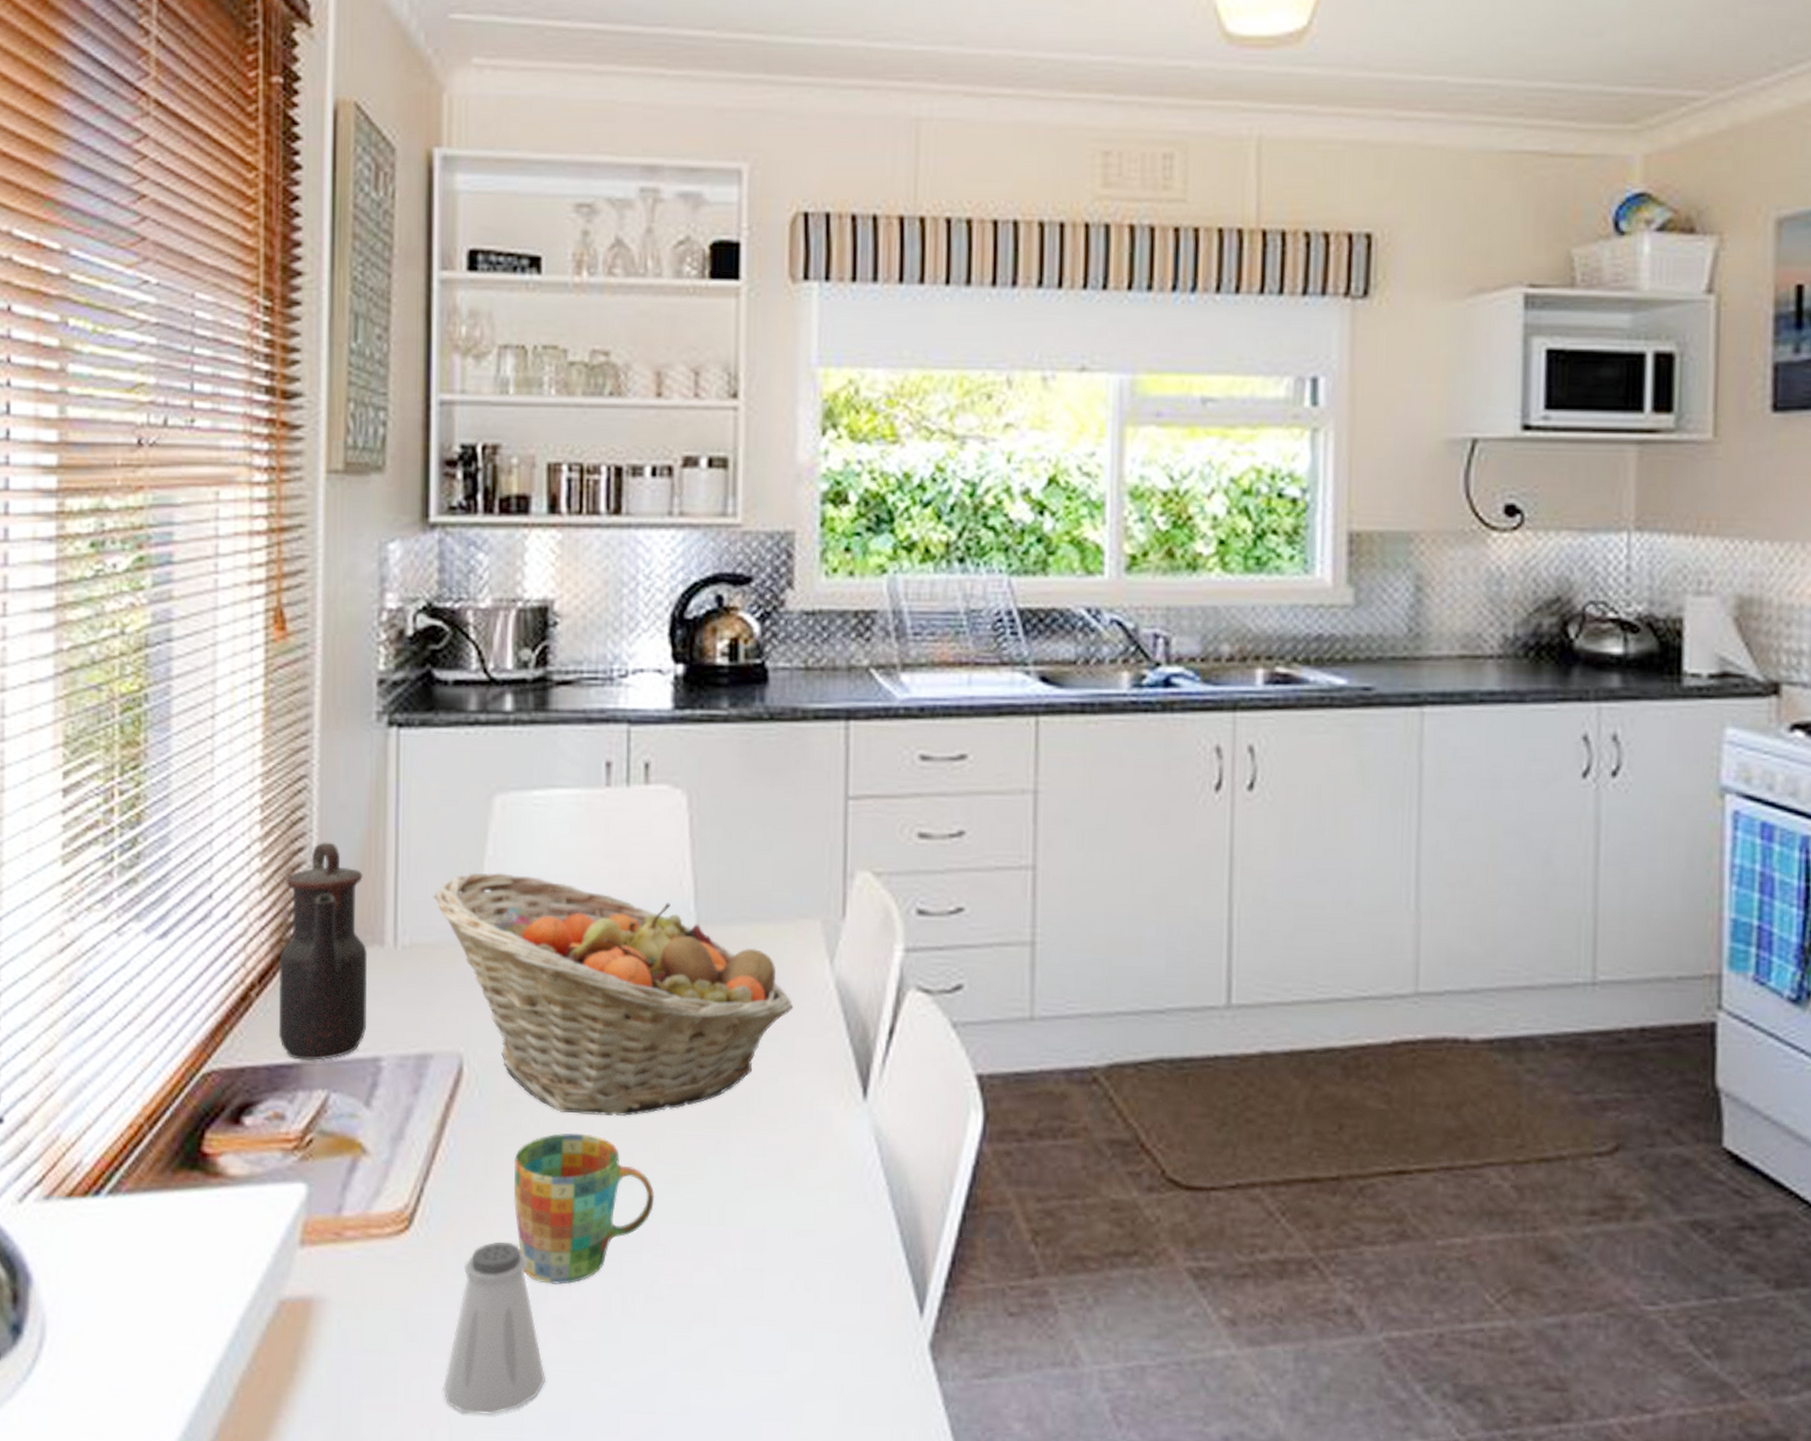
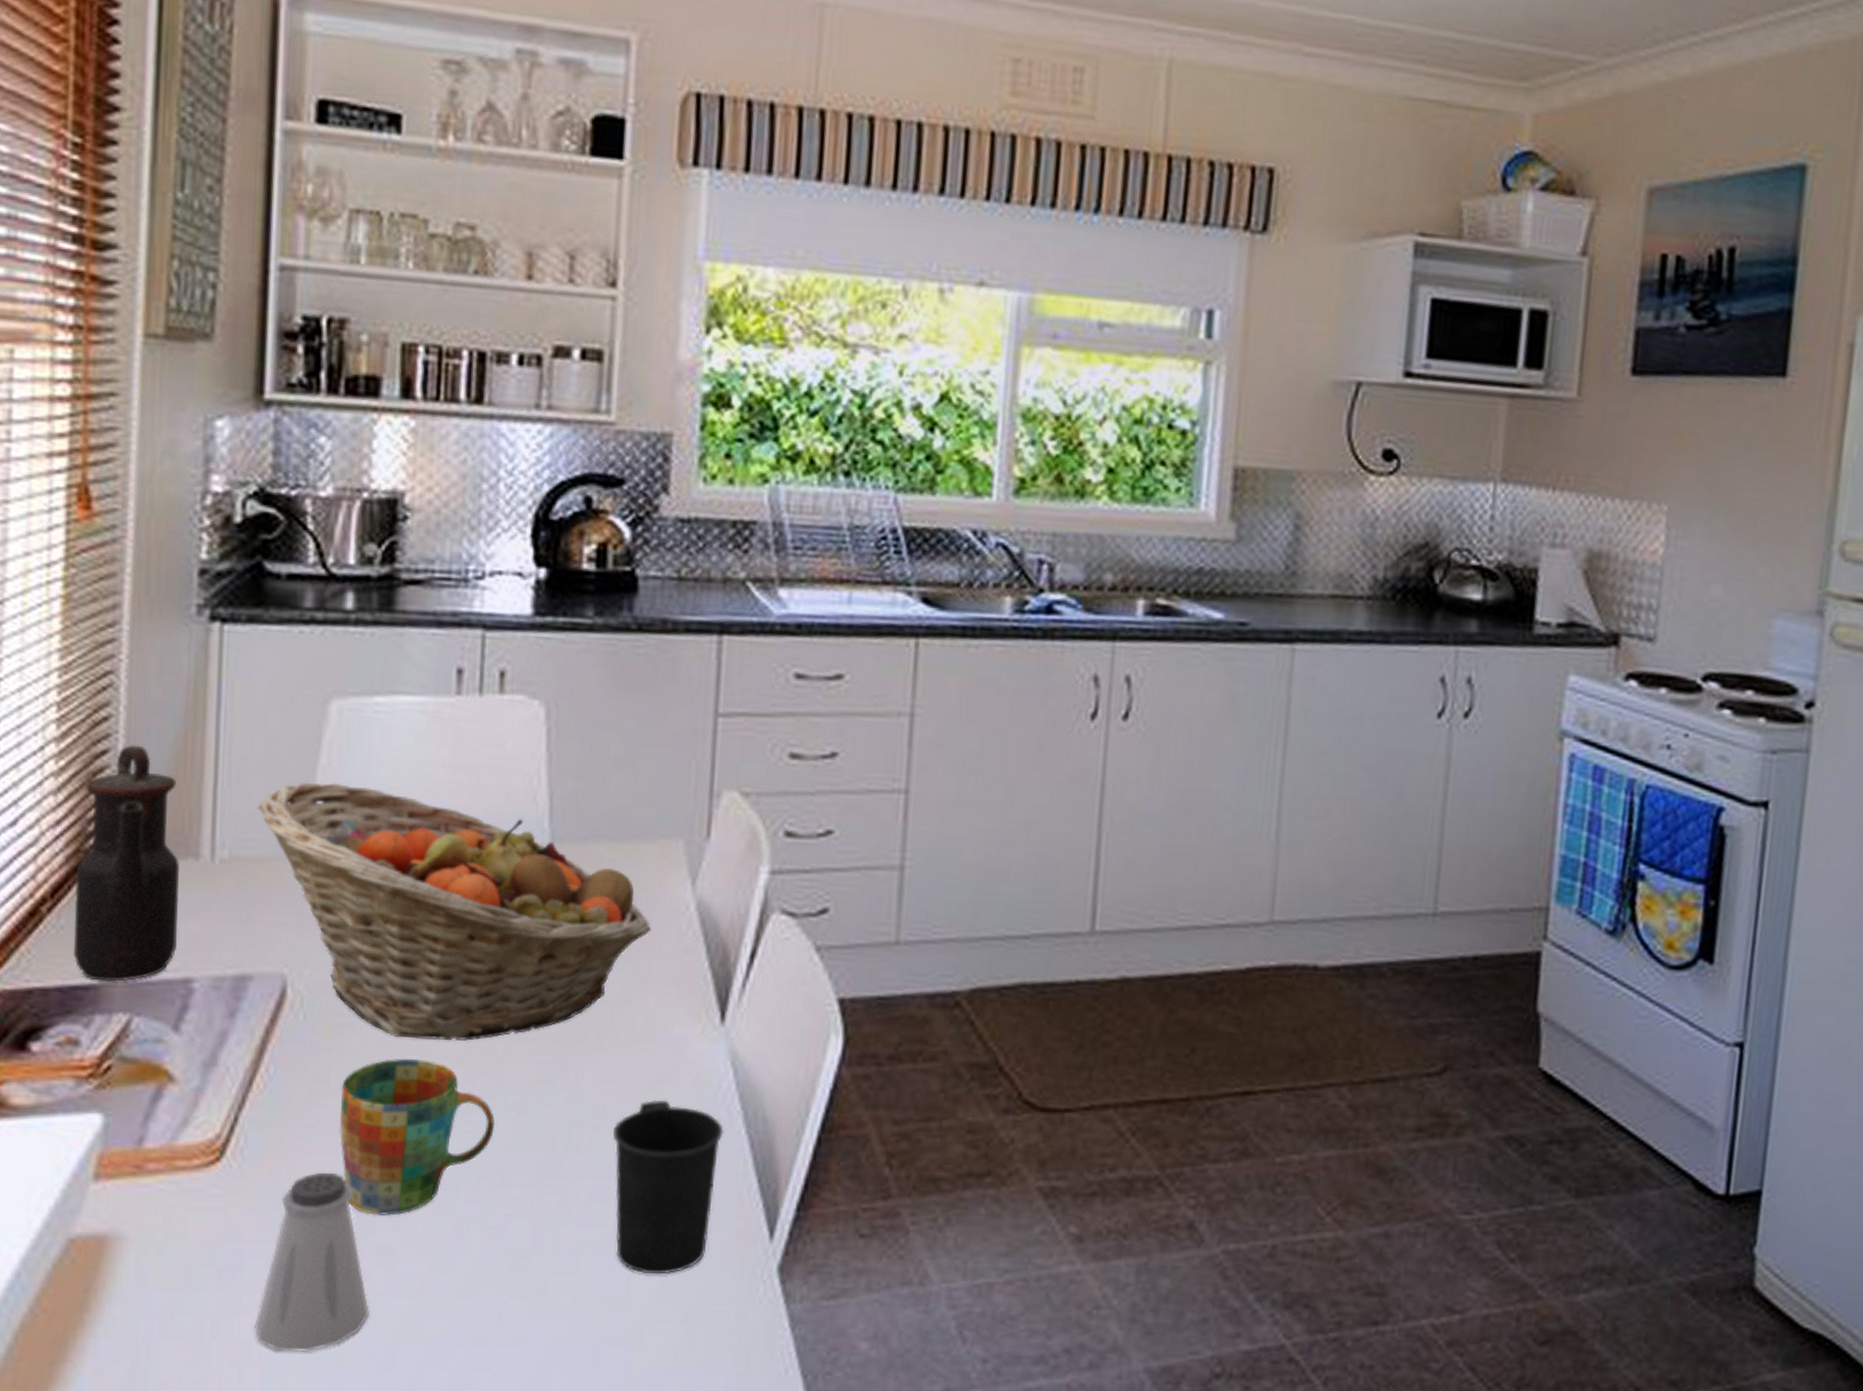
mug: none [764,1174,871,1349] -> present [612,1099,724,1275]

